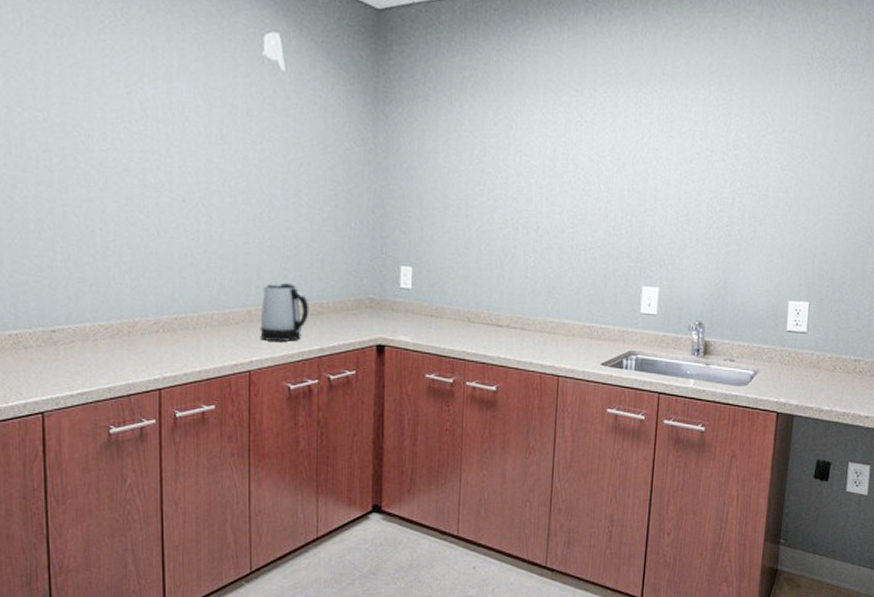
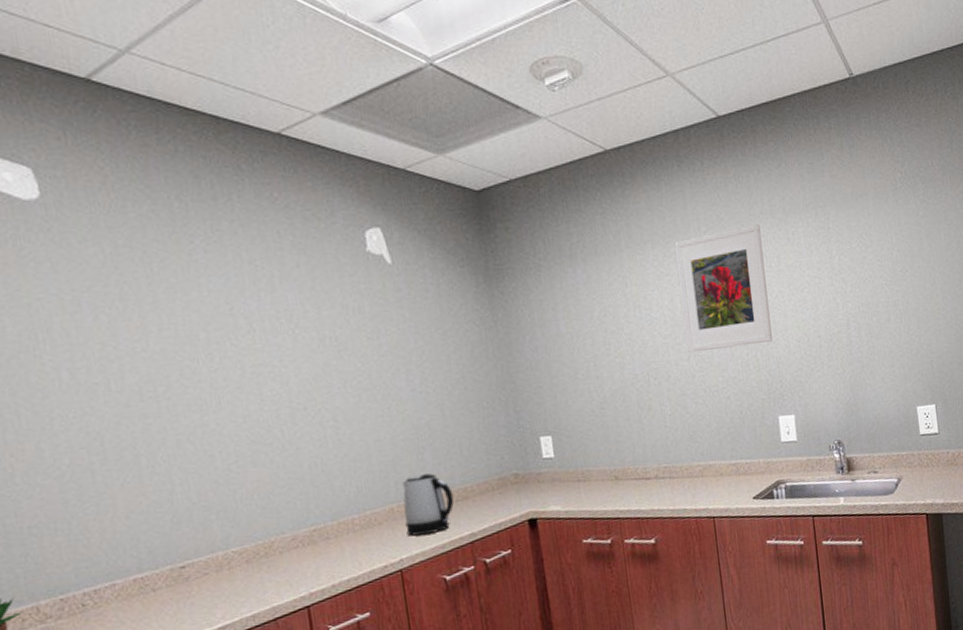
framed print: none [561,84,659,209] -> present [674,224,772,353]

